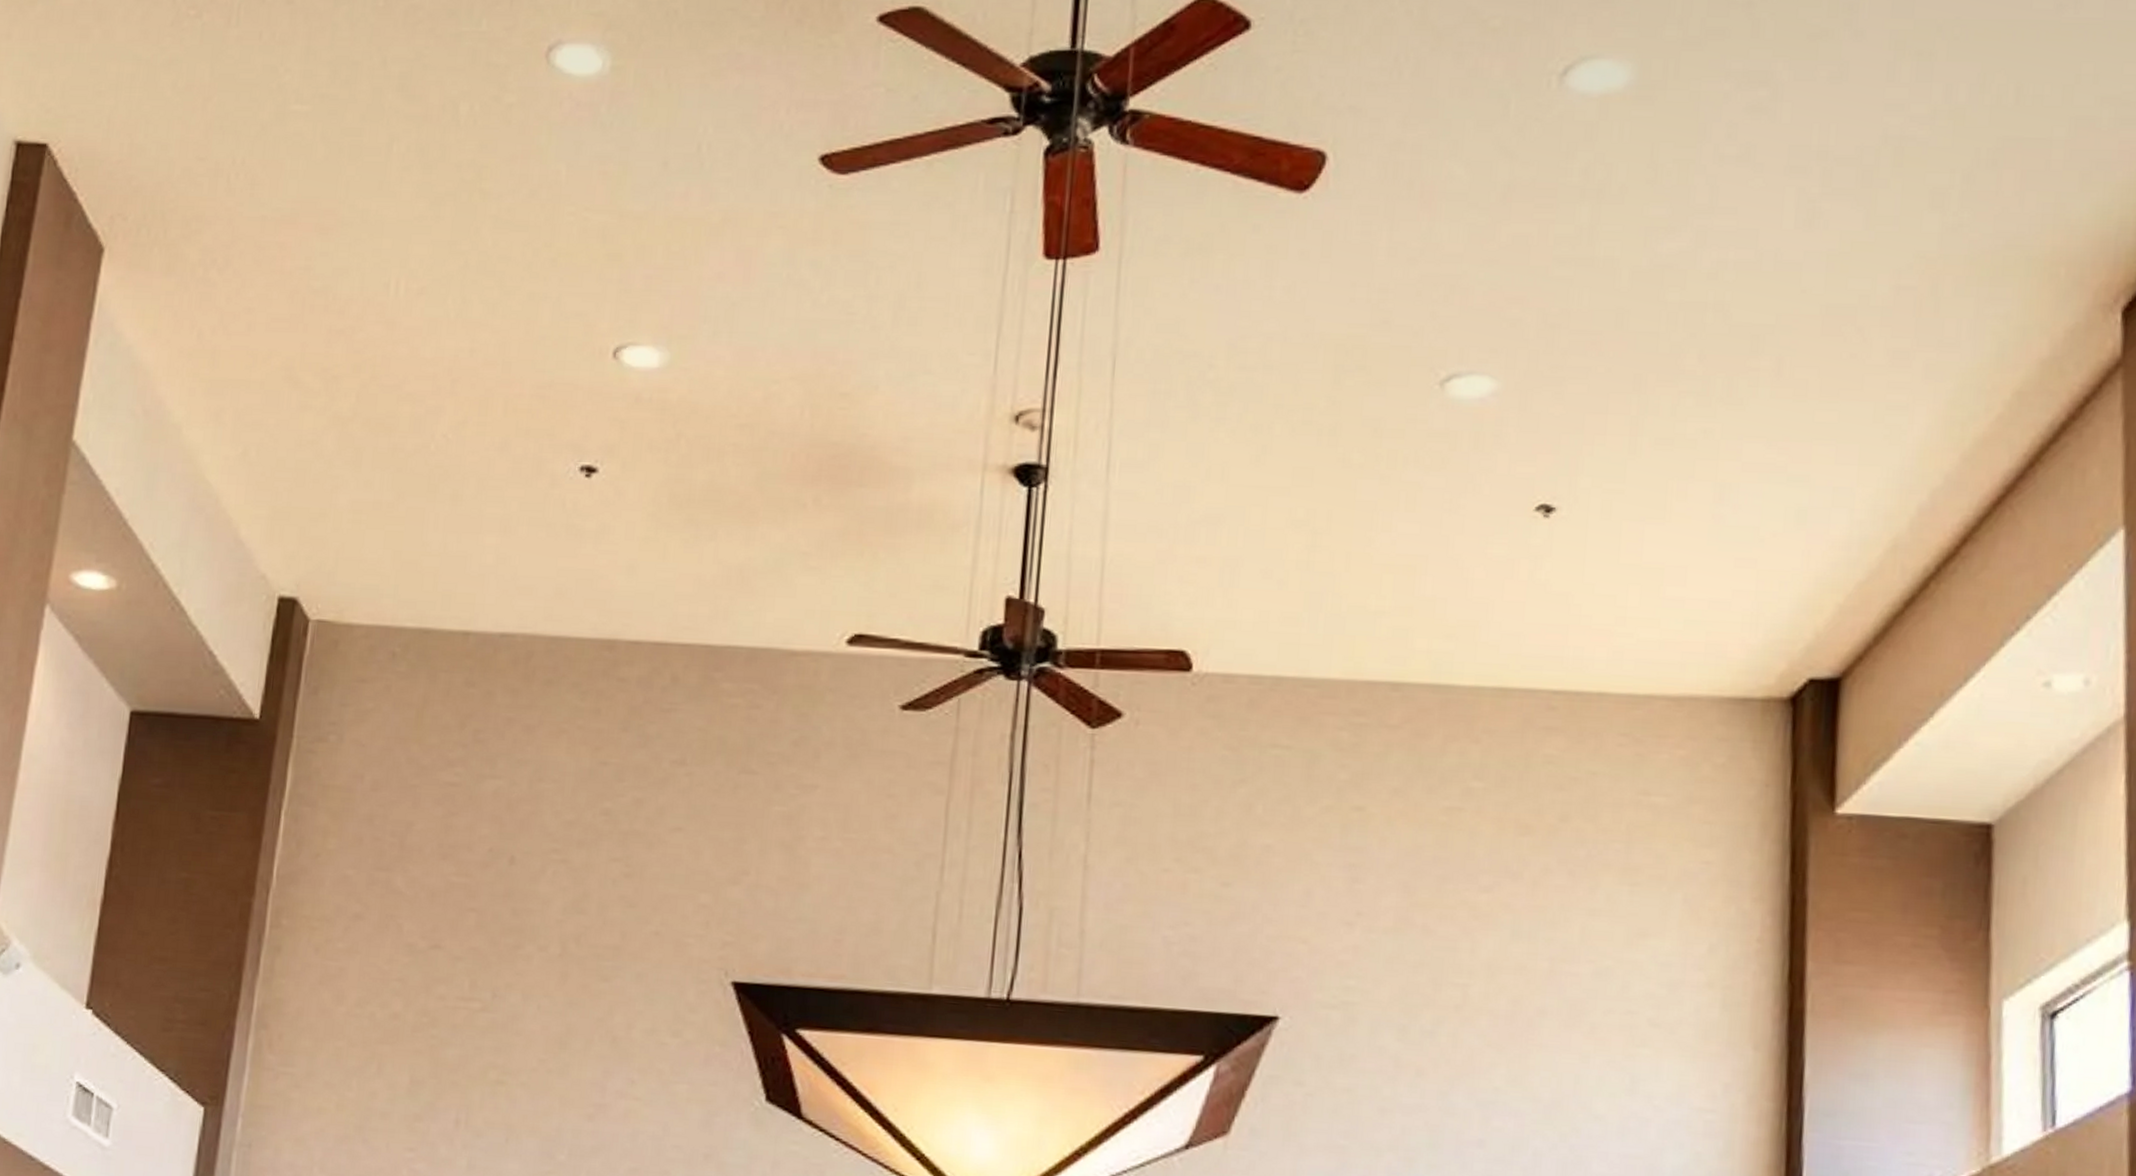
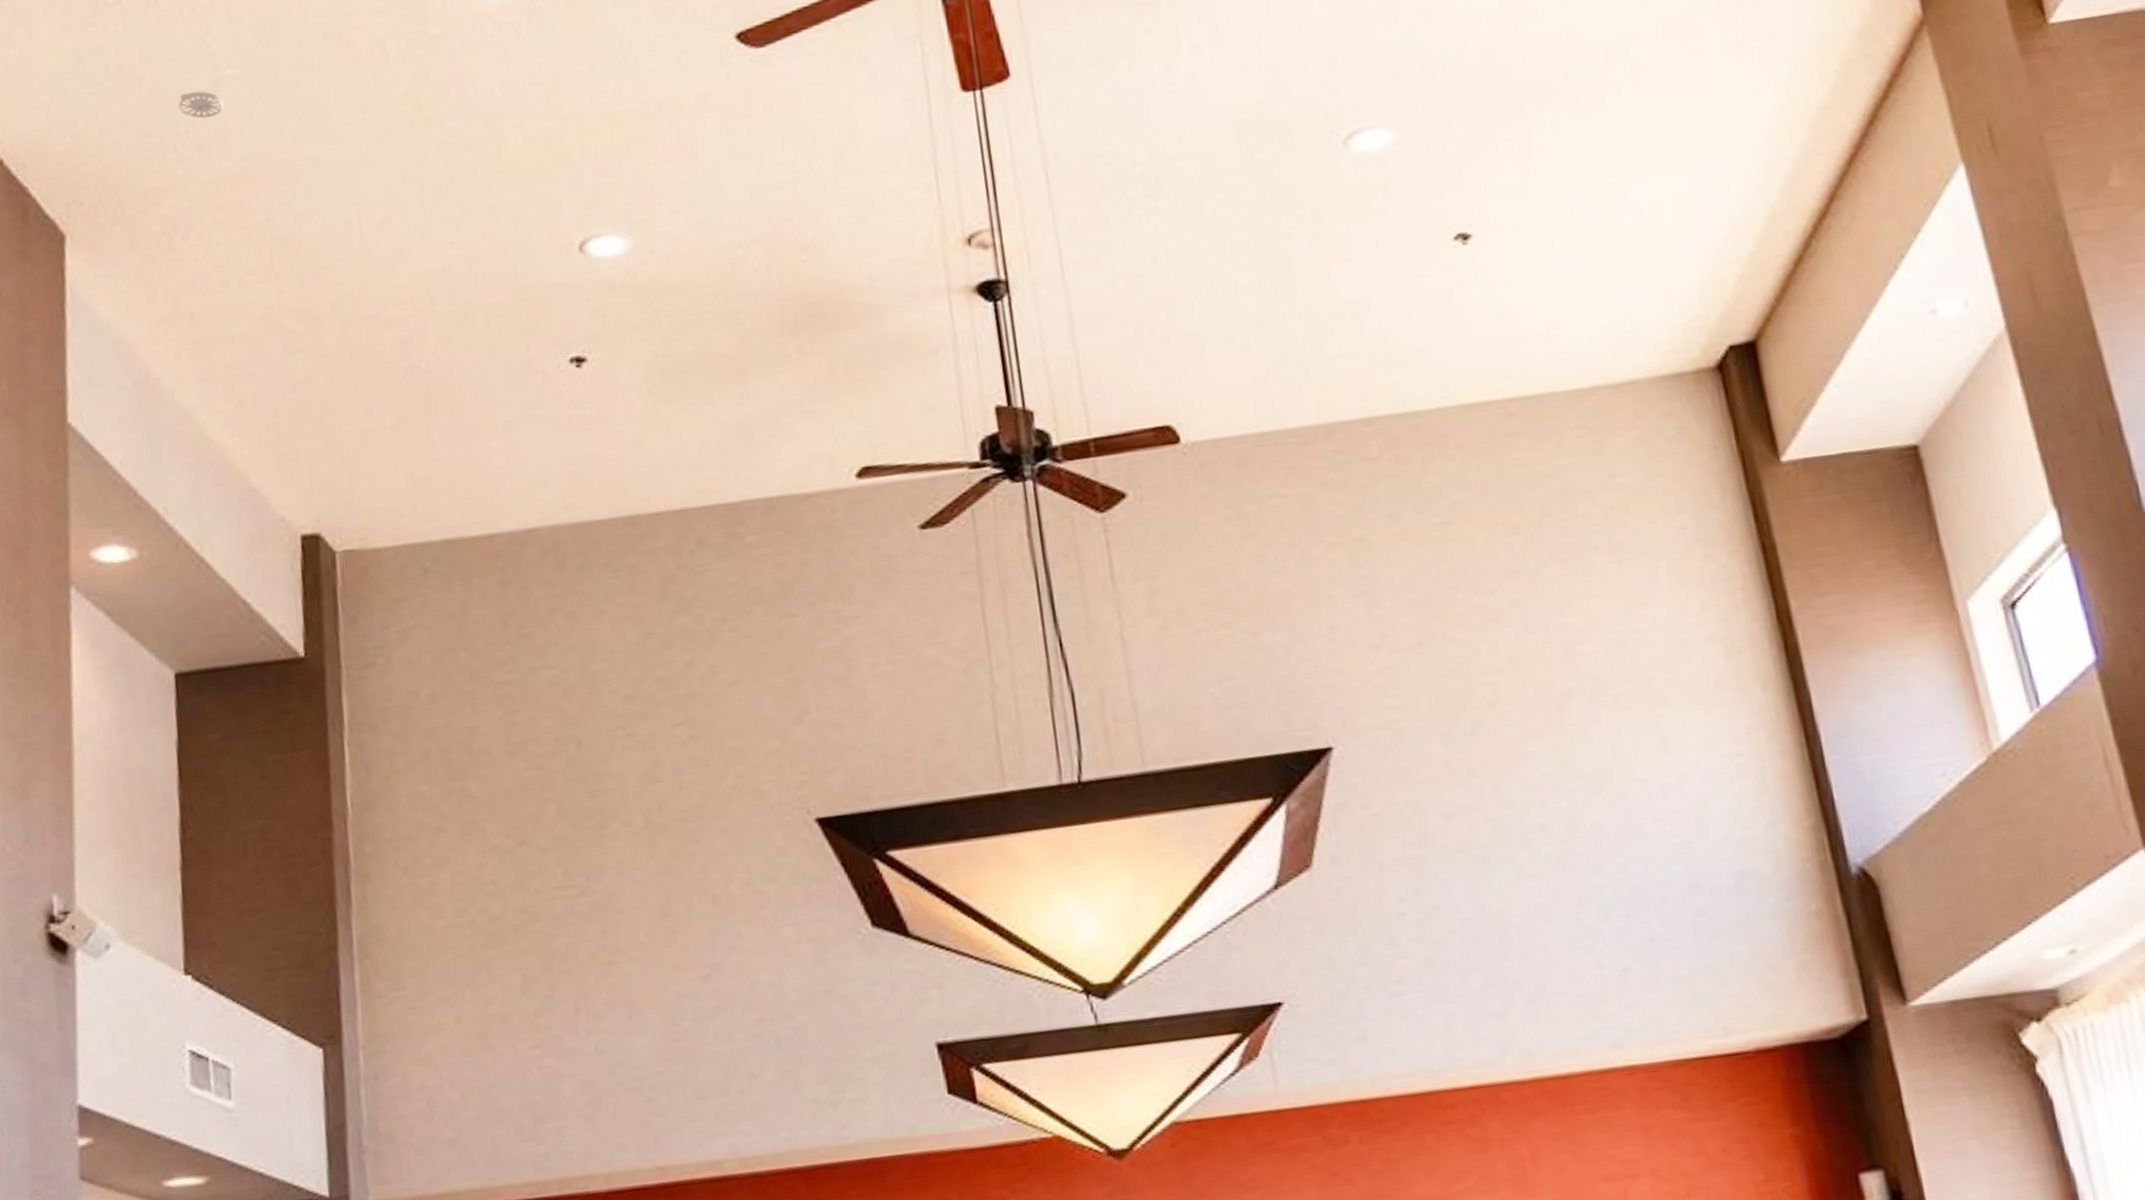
smoke detector: none [240,121,286,152] -> present [178,90,224,119]

